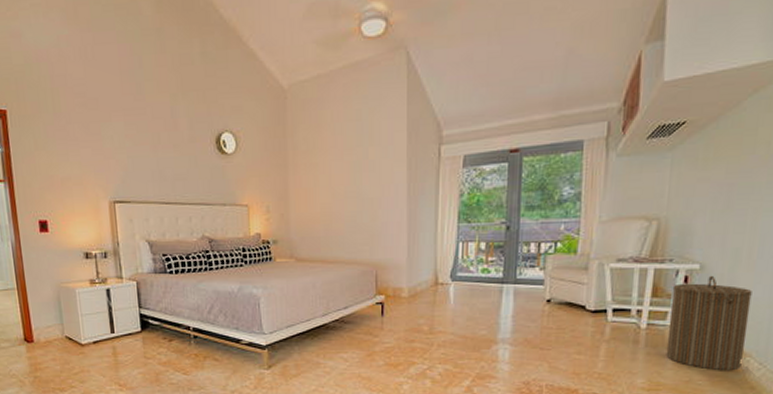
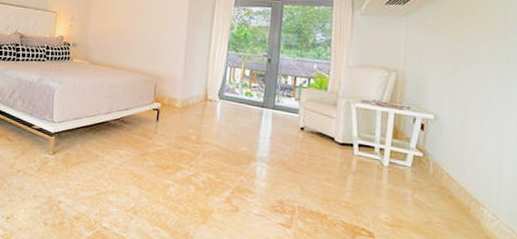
laundry hamper: present [666,275,752,371] -> none [407,126,481,219]

